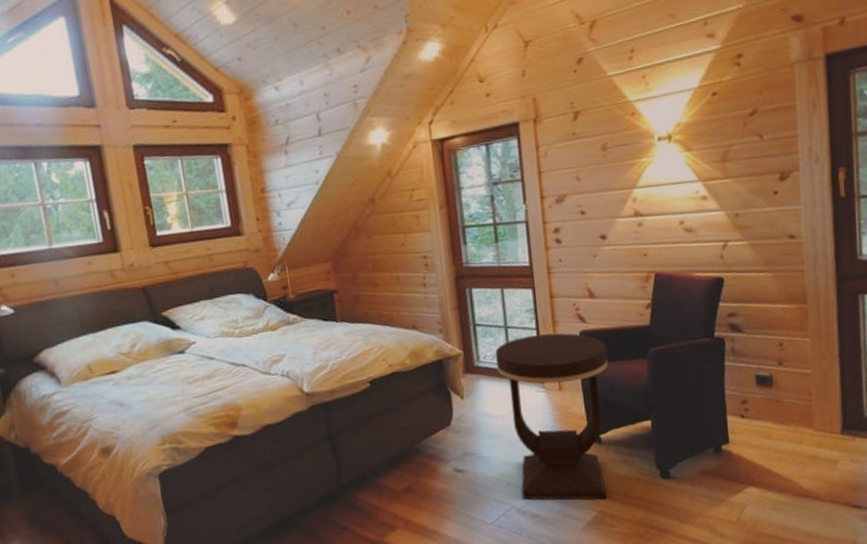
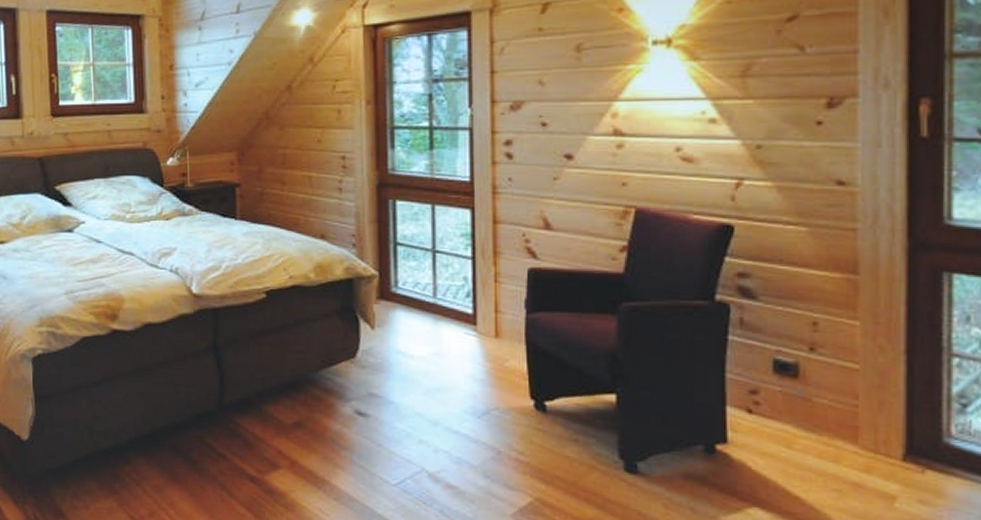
side table: present [495,333,608,500] -> none [417,265,563,484]

